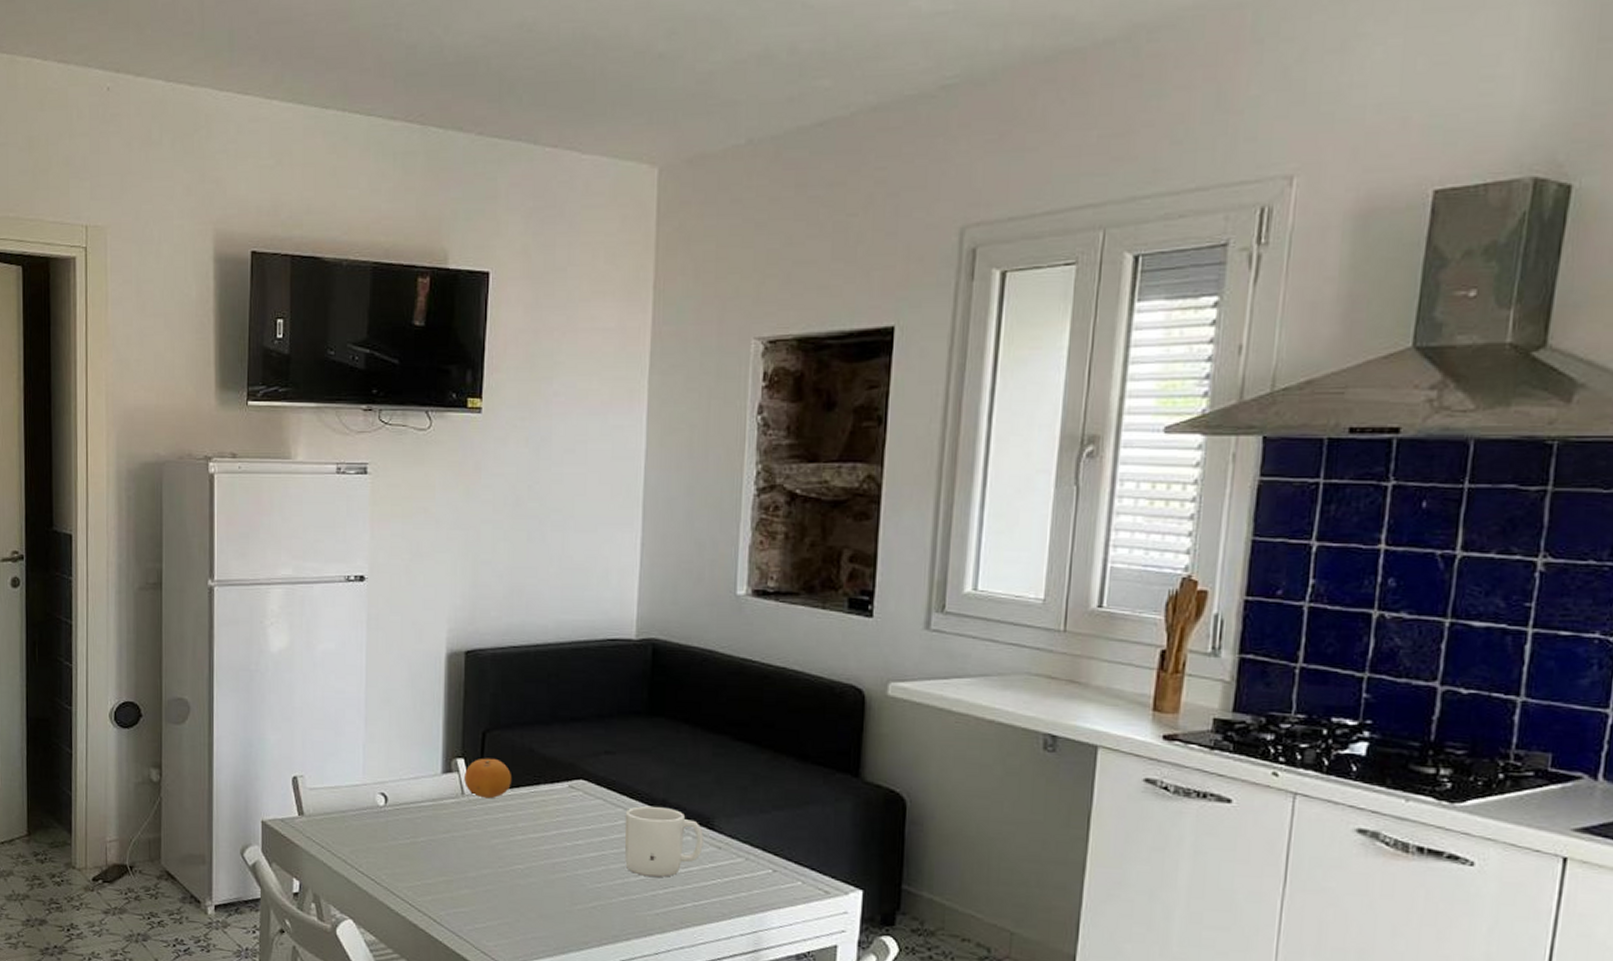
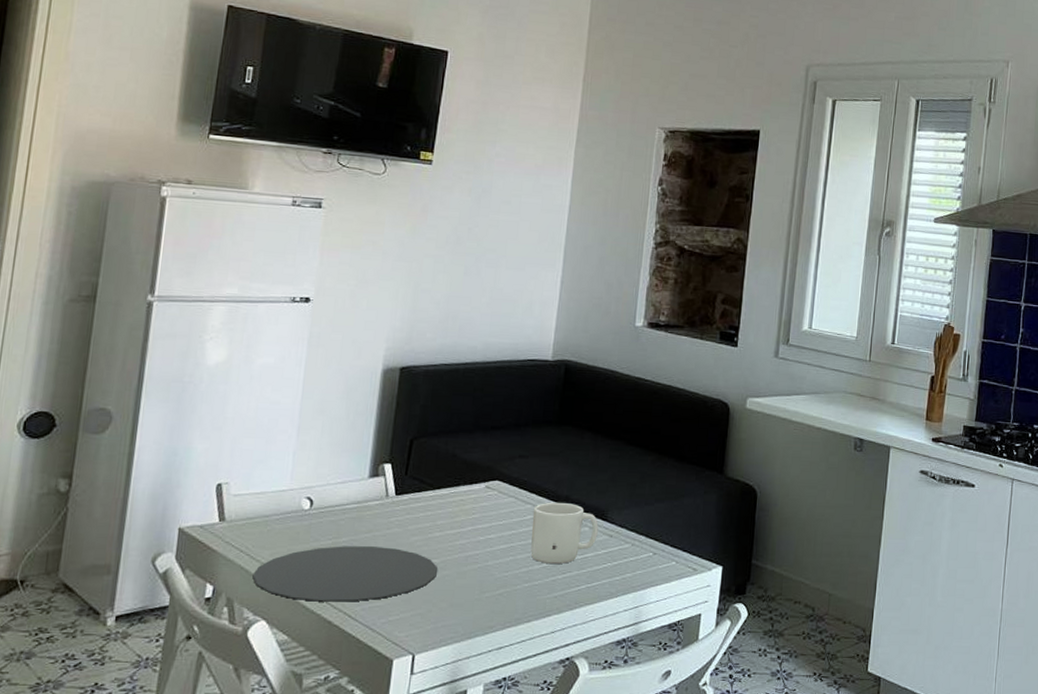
placemat: none [335,846,522,906] -> present [252,546,437,602]
fruit: present [464,758,513,799] -> none [389,463,435,500]

